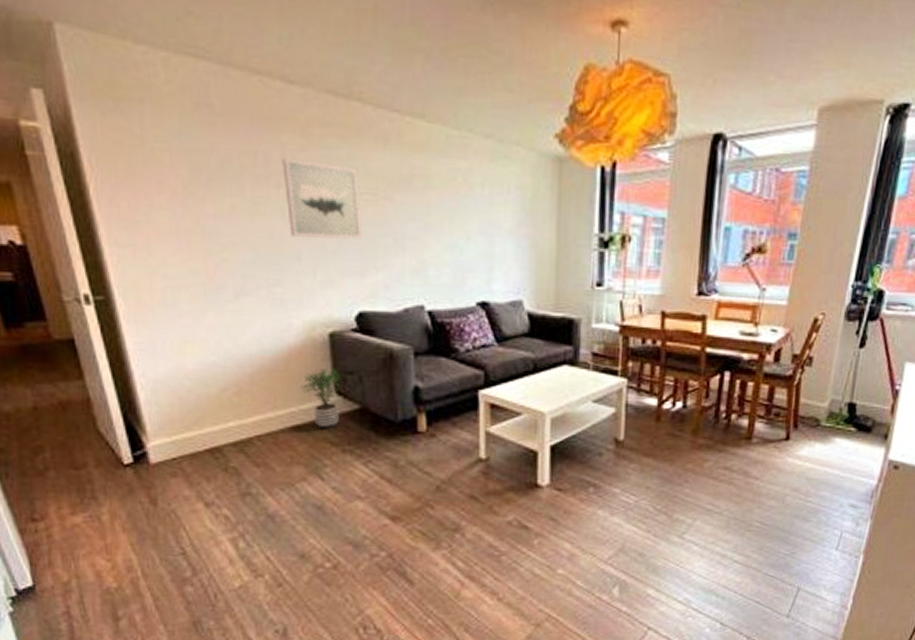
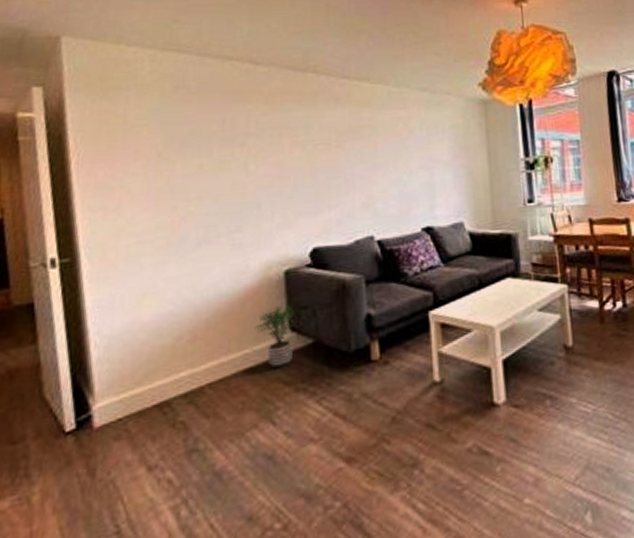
wall art: present [282,159,362,240] -> none [247,122,316,187]

